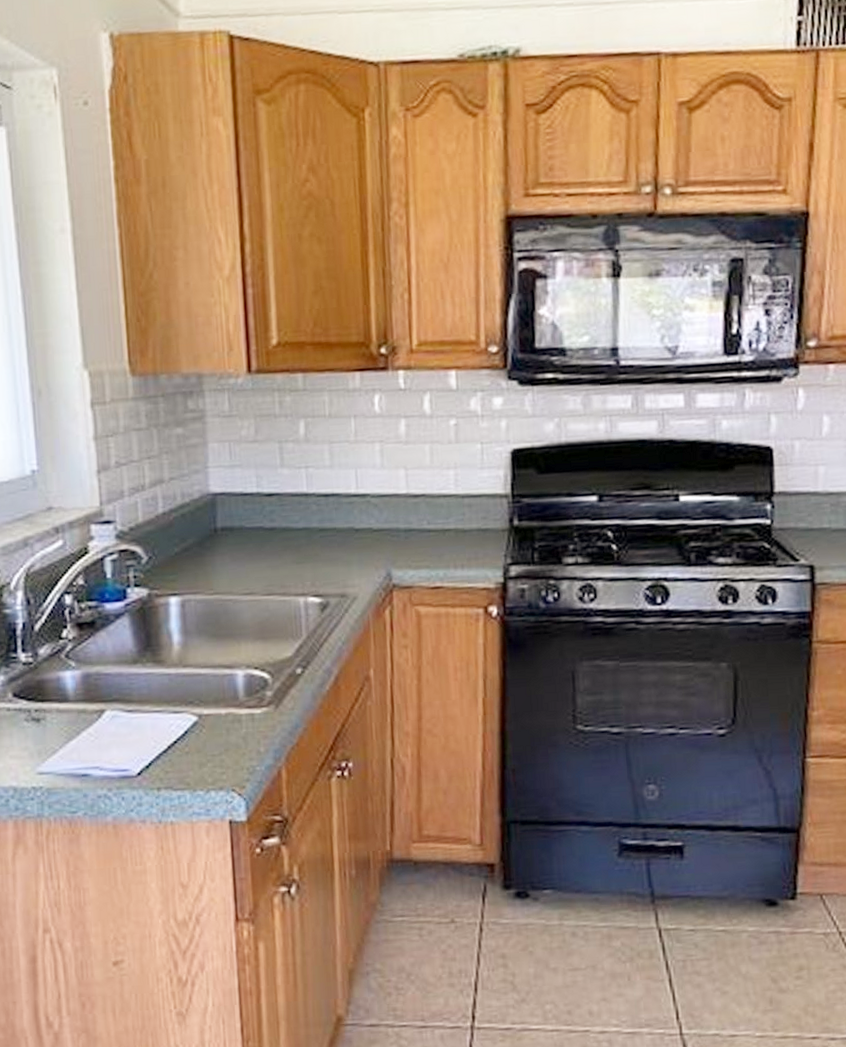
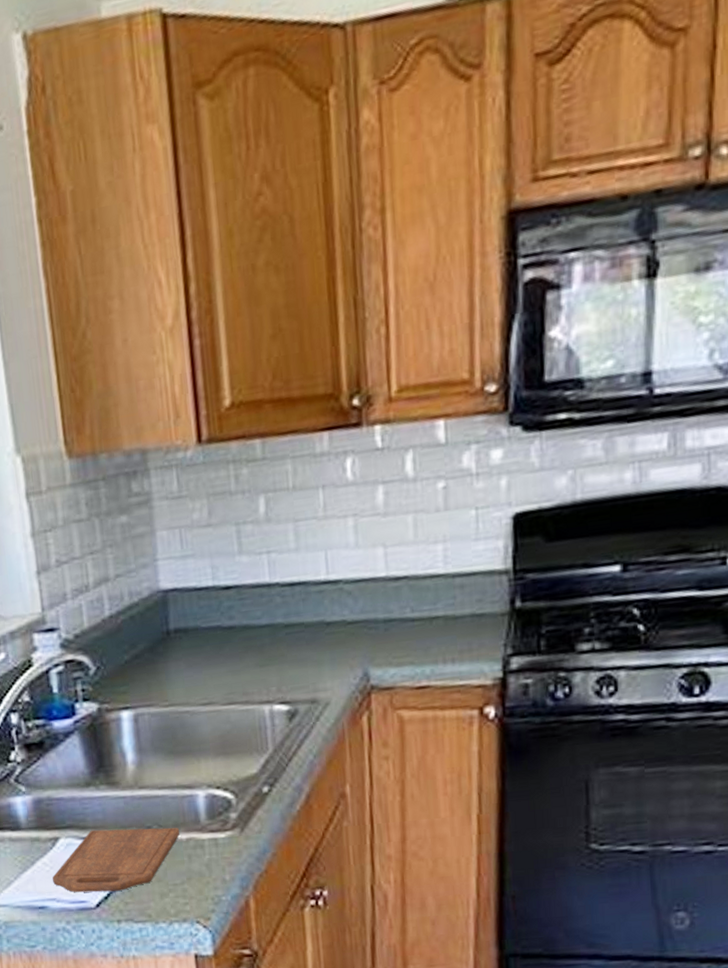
cutting board: none [97,703,220,762] -> present [52,827,180,893]

